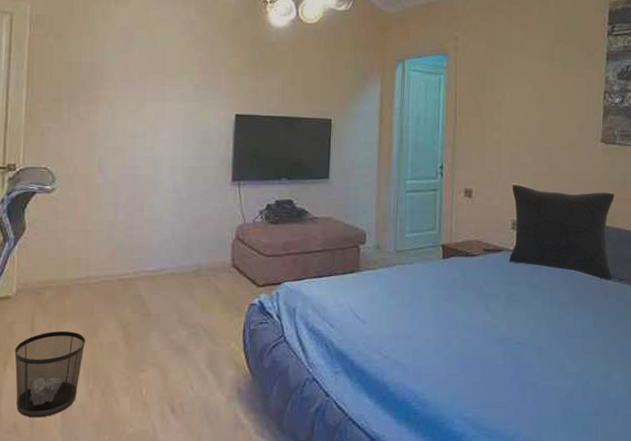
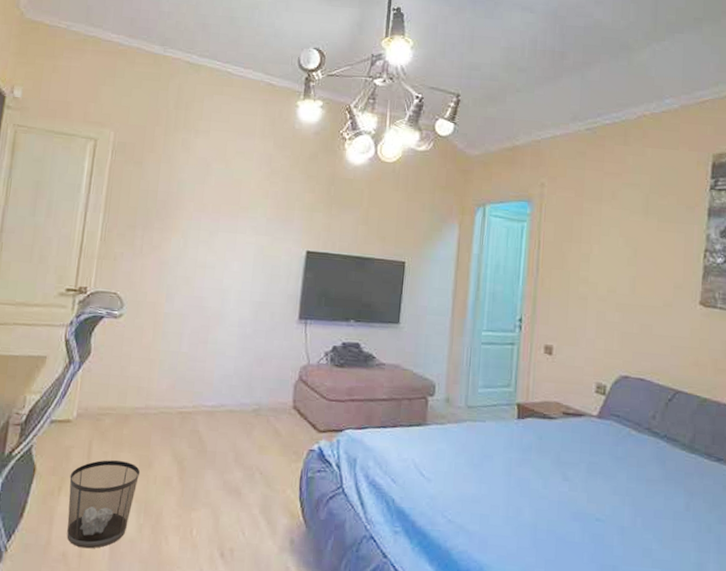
pillow: present [509,184,615,281] -> none [591,344,714,459]

